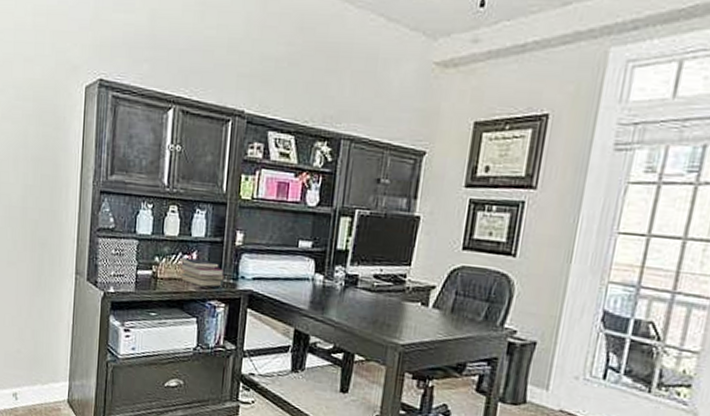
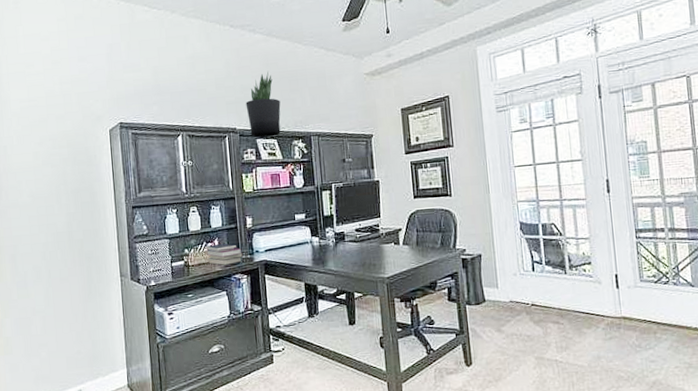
planter: none [261,38,309,131] -> present [245,71,281,138]

